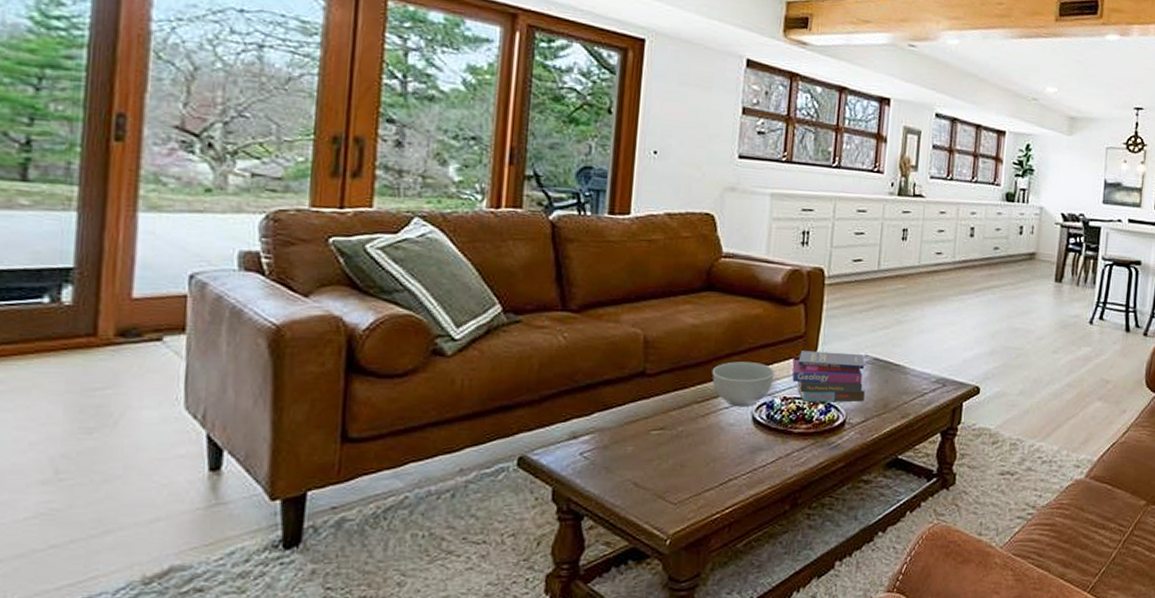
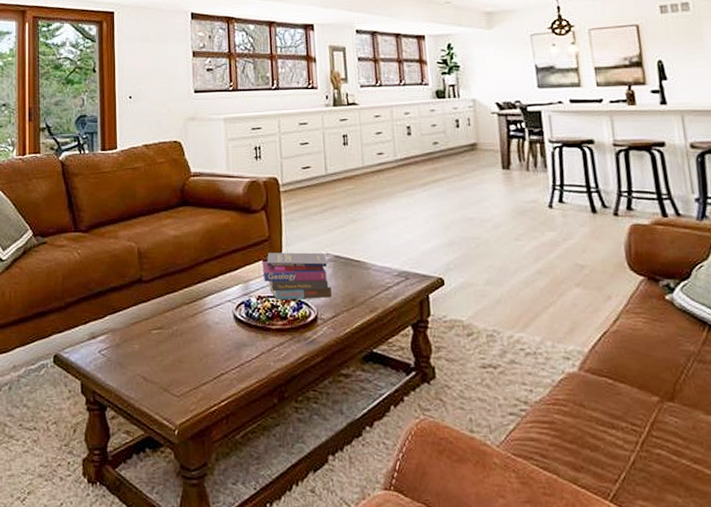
bowl: present [711,361,775,408] -> none [195,266,248,307]

